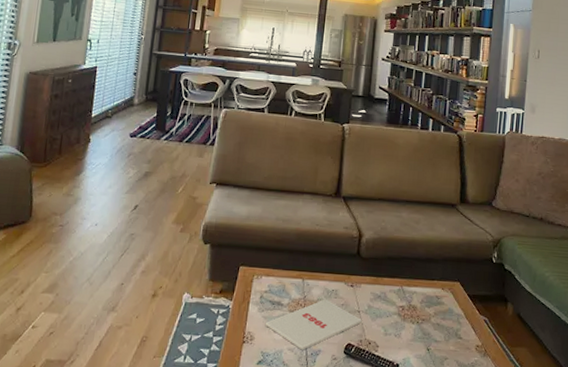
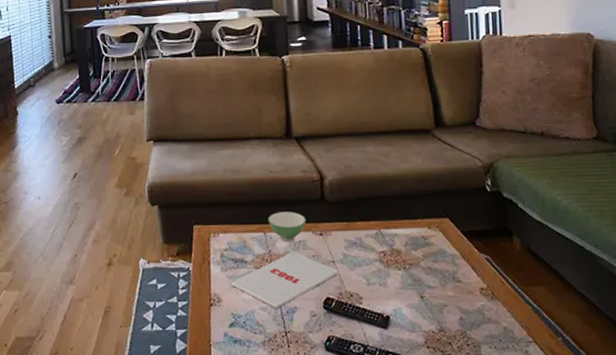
bowl: none [307,262,342,290] -> present [267,212,307,242]

